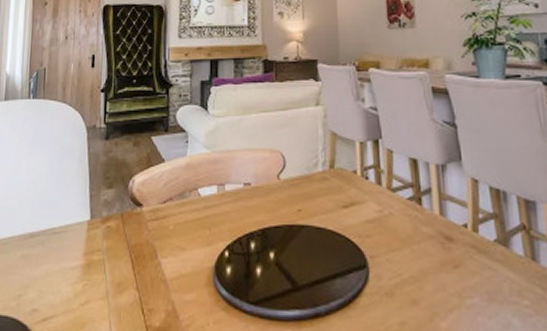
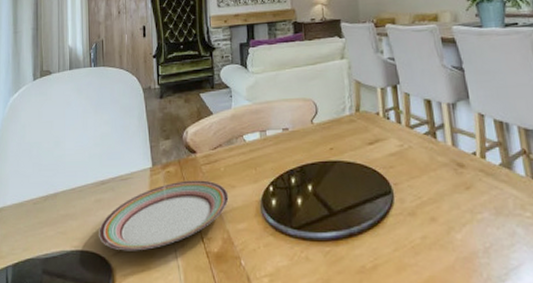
plate: none [22,238,177,320] -> present [99,180,229,251]

